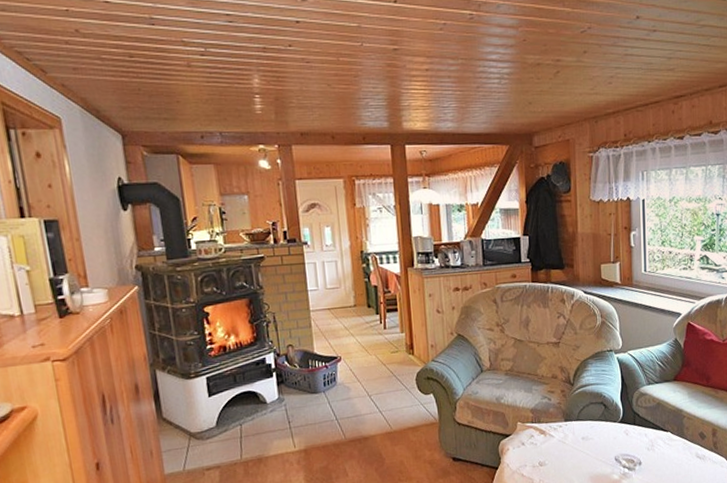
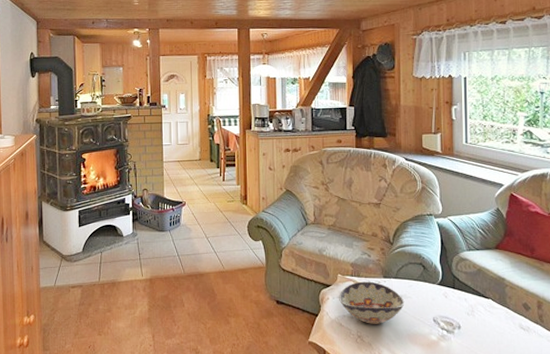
decorative bowl: none [519,426,587,471] -> present [339,281,405,324]

